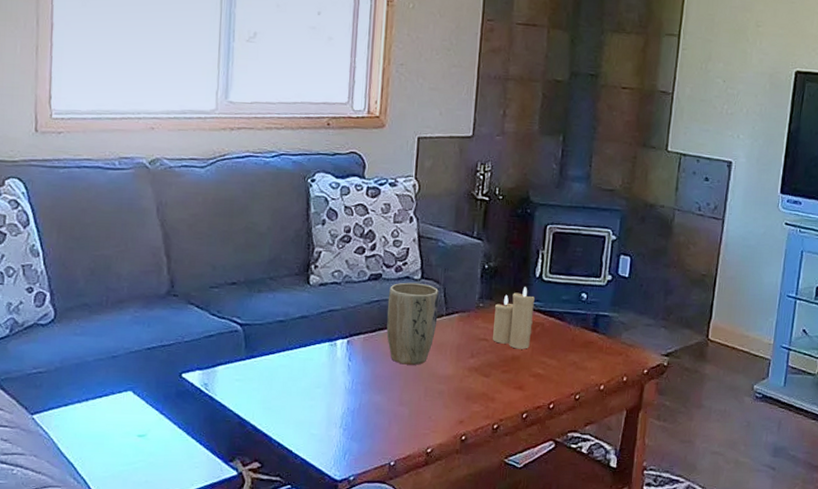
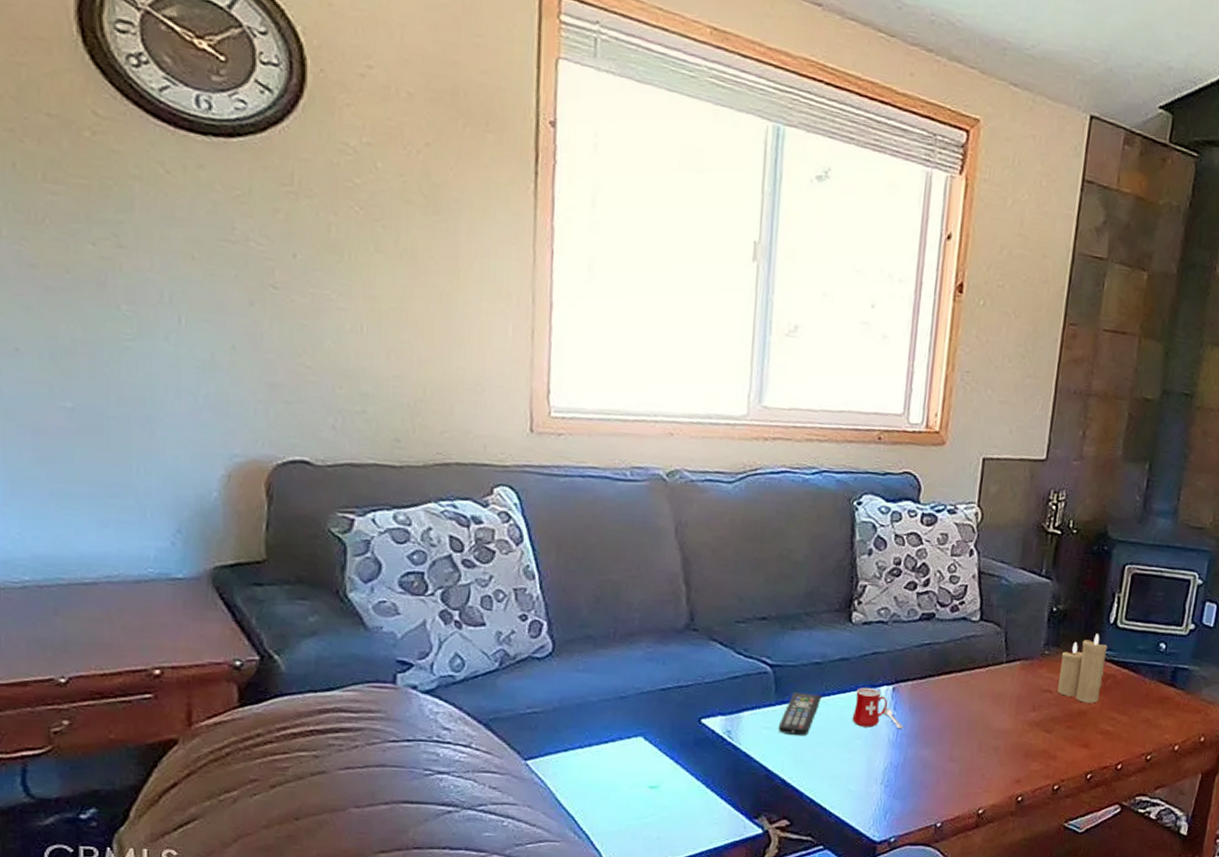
remote control: none [248,348,286,387] -> present [778,693,822,736]
mug: none [312,341,358,377] -> present [852,687,904,728]
plant pot: present [386,282,439,365] -> none [938,624,1000,717]

